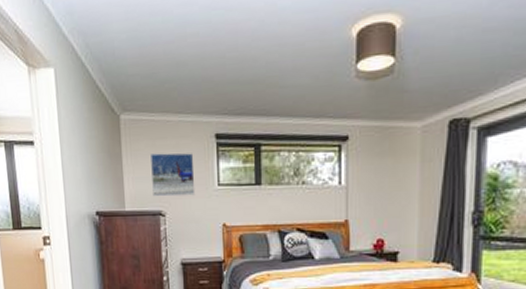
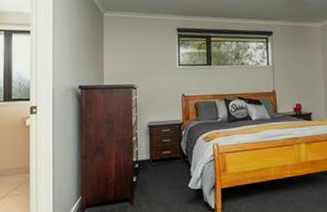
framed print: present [151,152,196,197] -> none [127,41,161,74]

